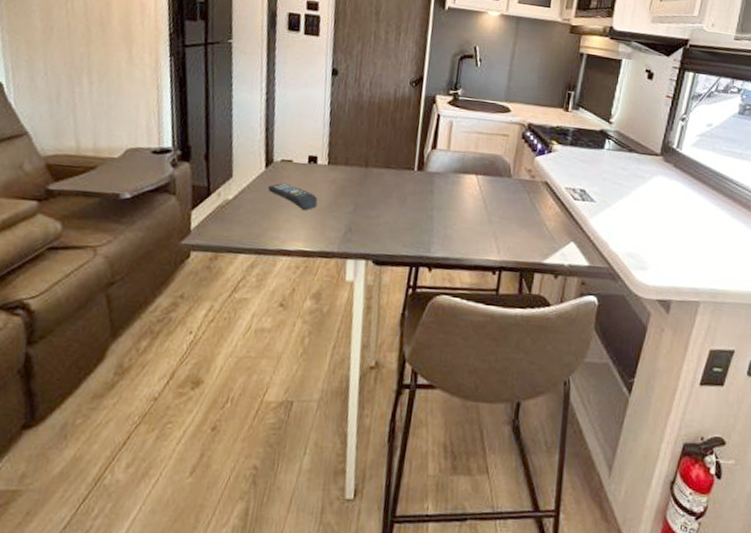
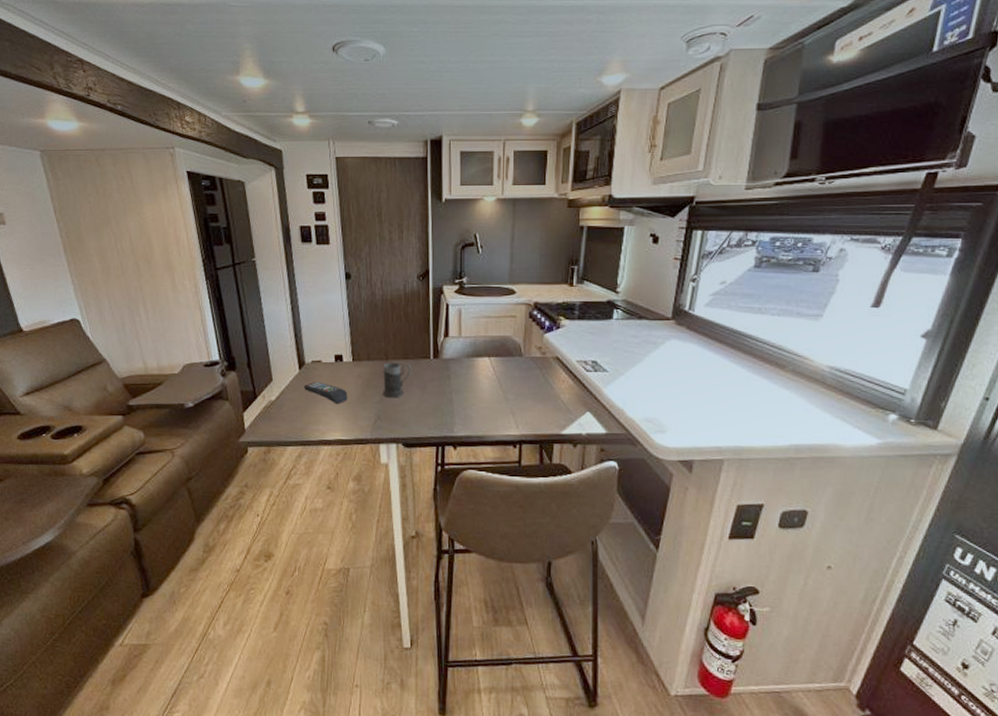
mug: none [357,169,393,209] -> present [383,362,411,398]

